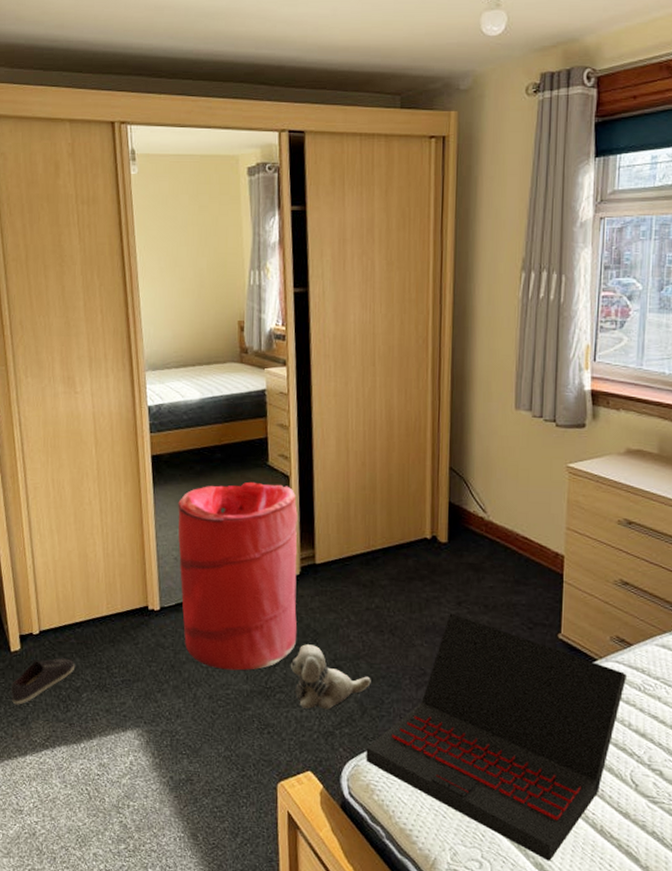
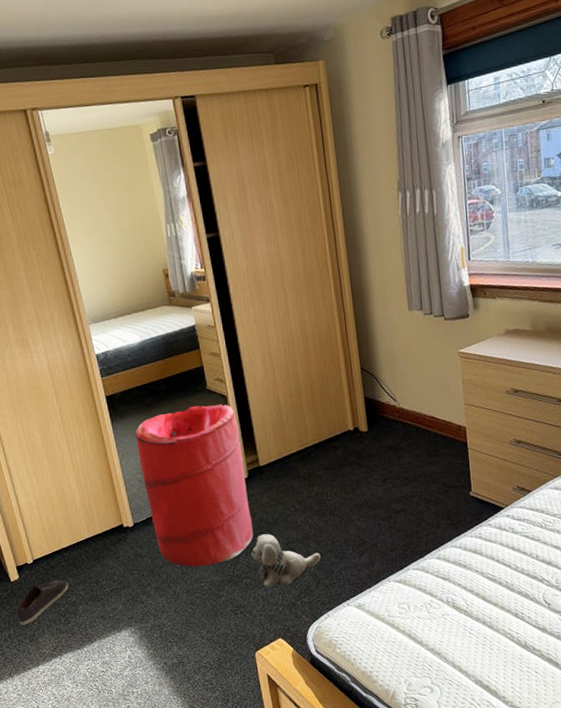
laptop: present [366,613,626,861] -> none [324,489,530,677]

